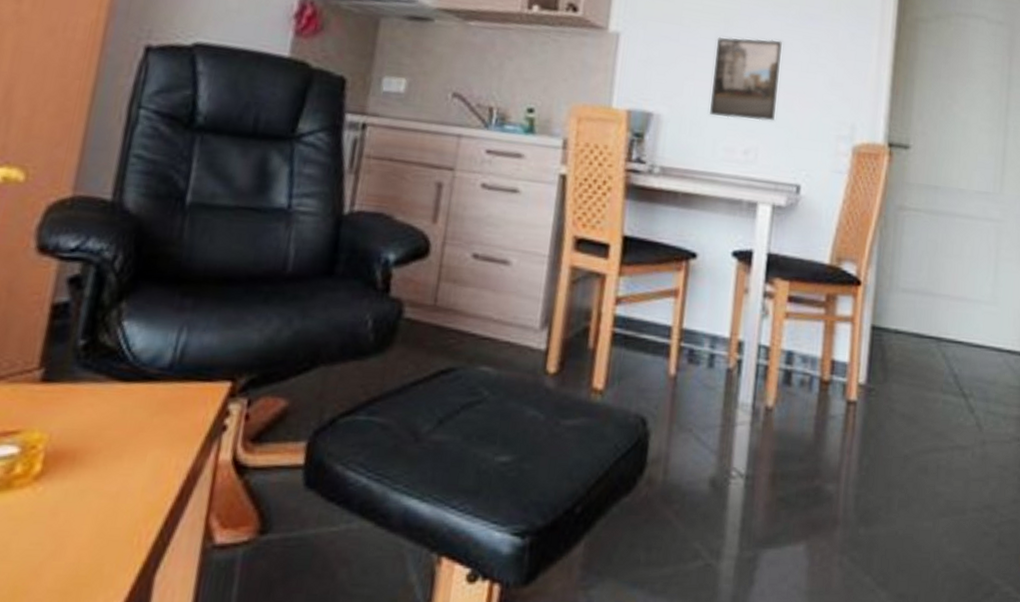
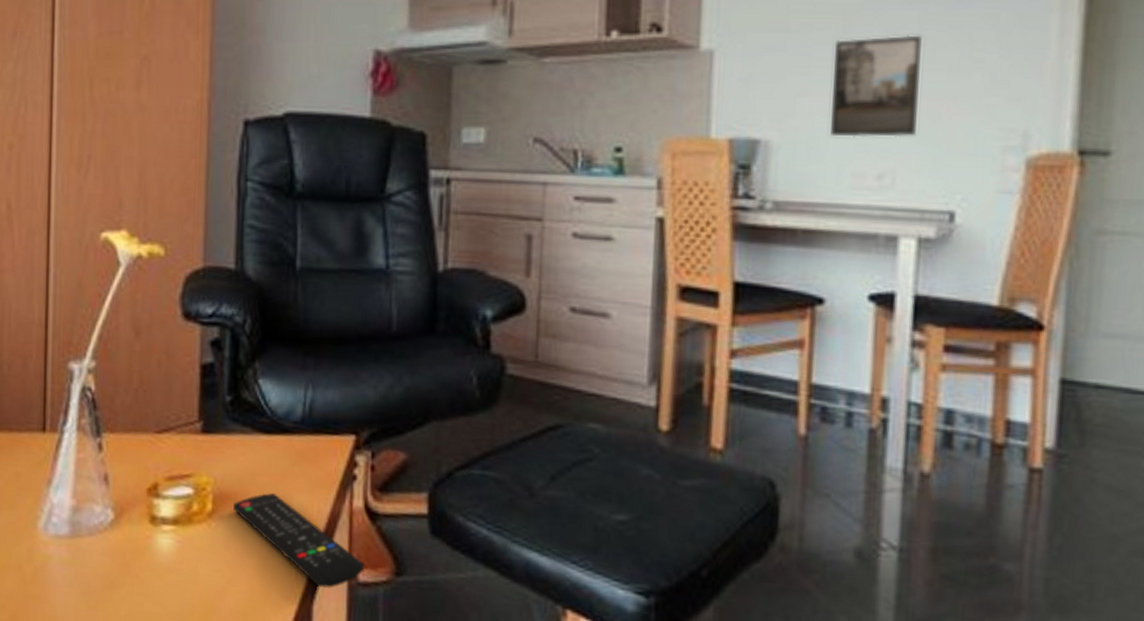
remote control: none [69,448,225,554] -> present [233,492,366,588]

